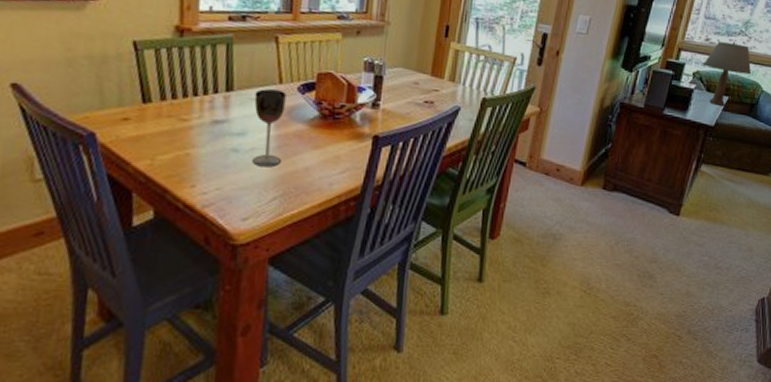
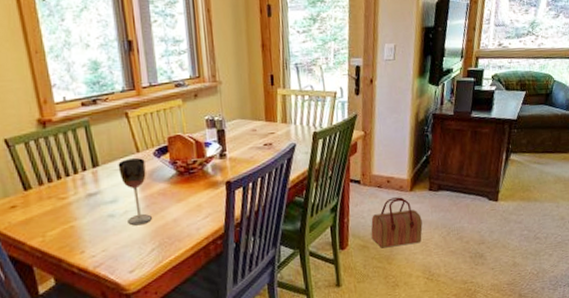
handbag: none [528,189,589,248] -> present [371,197,423,249]
table lamp: present [703,41,751,106] -> none [500,41,542,101]

